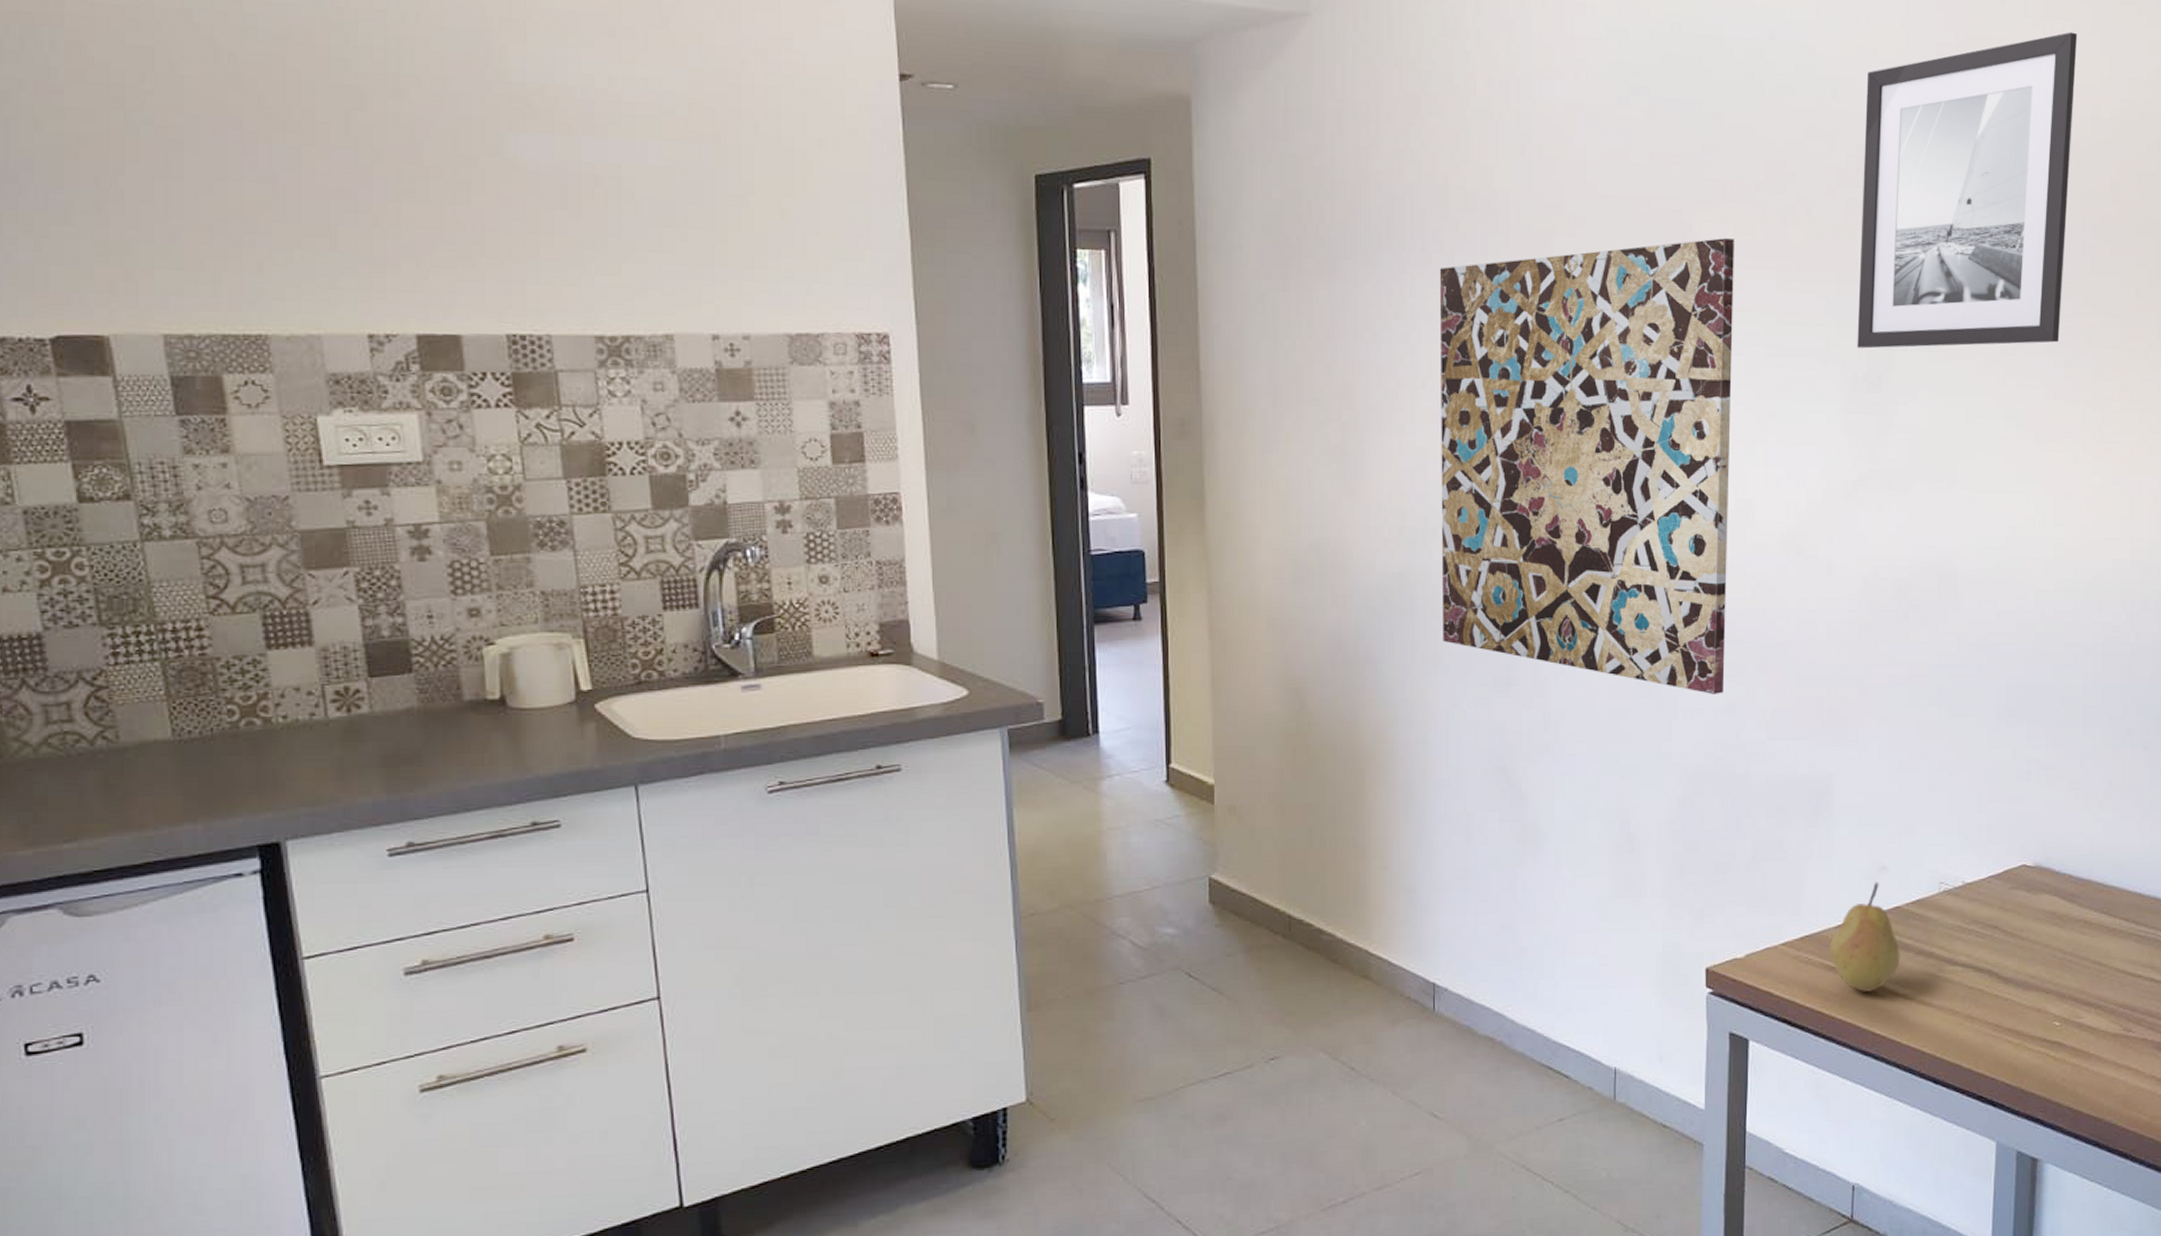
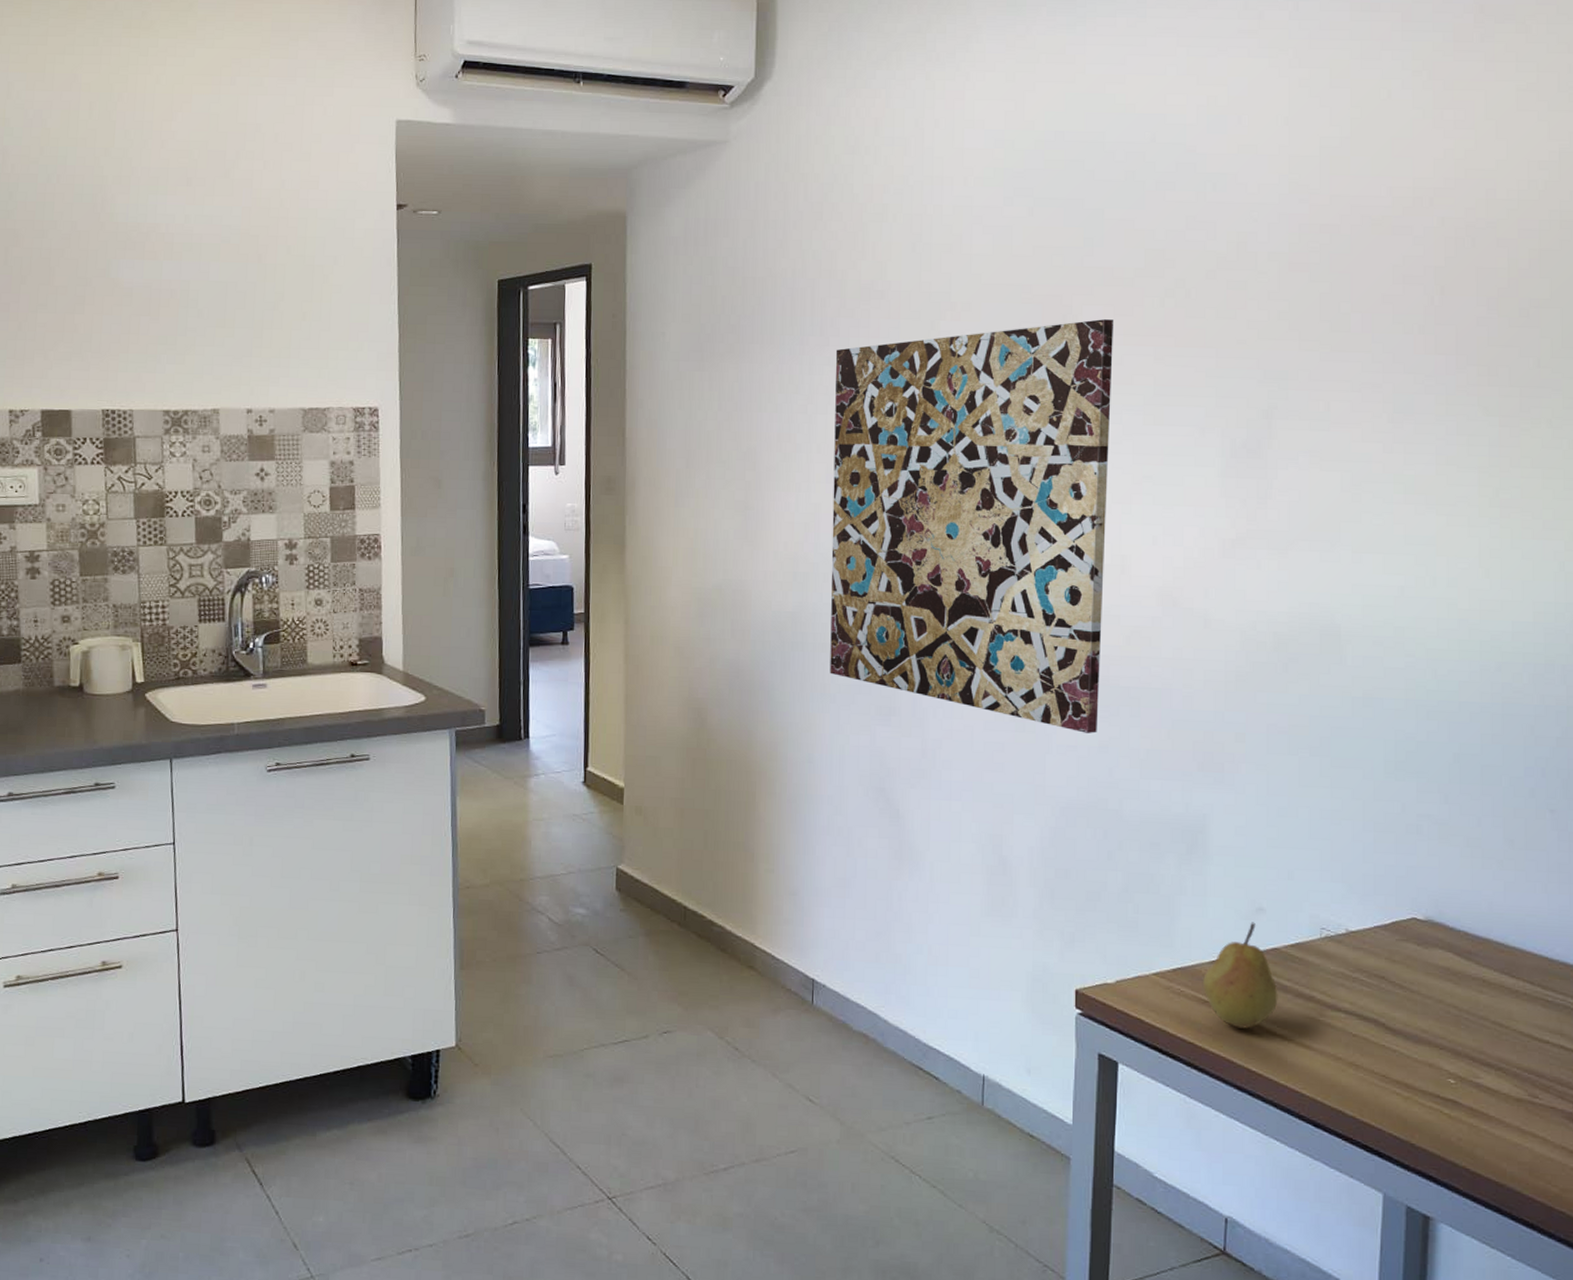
wall art: present [1857,32,2078,349] -> none [1236,120,1471,418]

